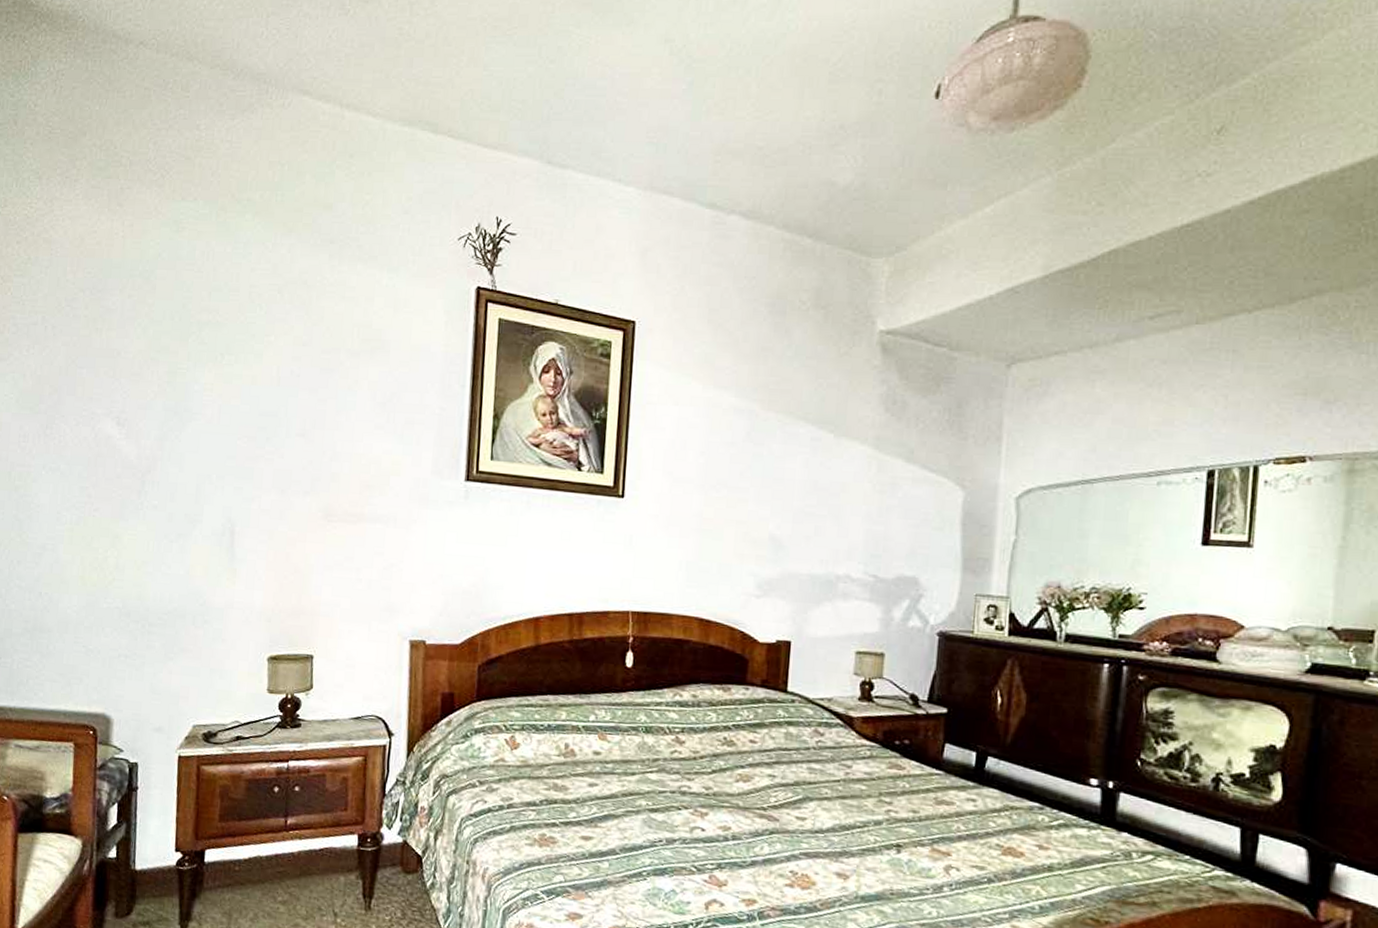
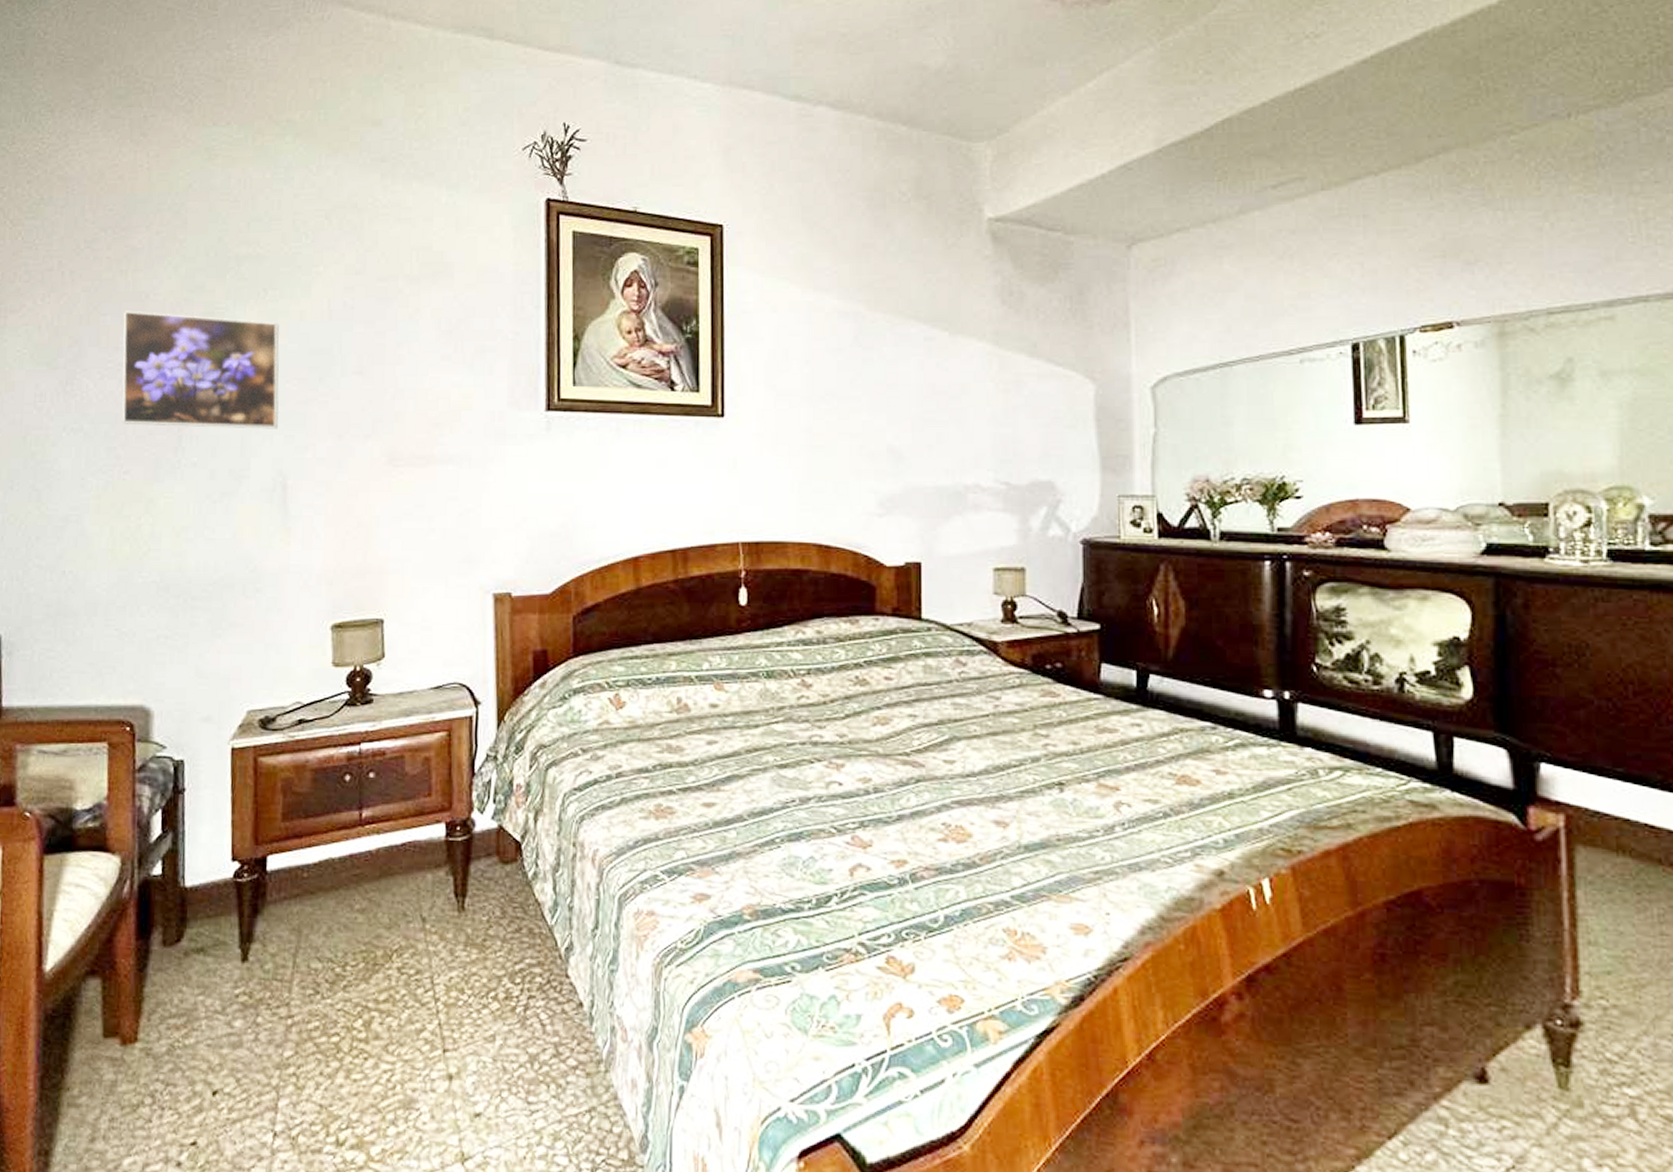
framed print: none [94,365,233,481] -> present [121,310,279,429]

